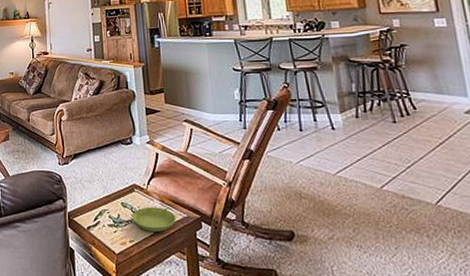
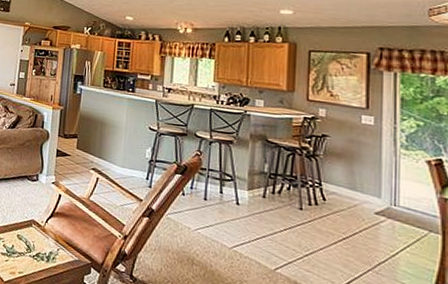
saucer: present [132,207,177,232] -> none [25,243,68,270]

